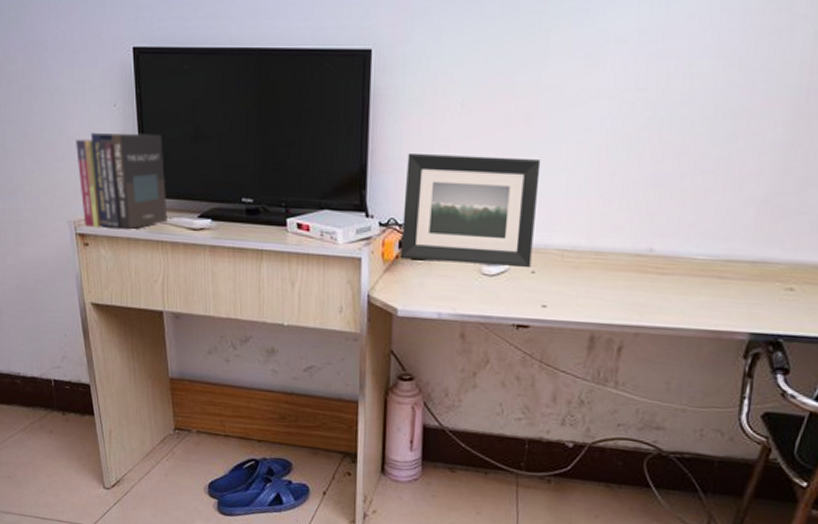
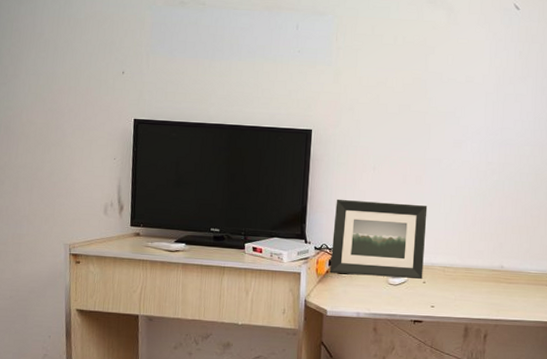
books: present [76,132,168,230] -> none [78,177,151,251]

